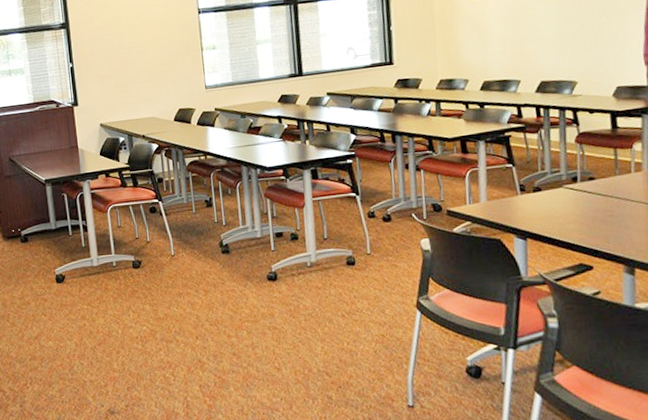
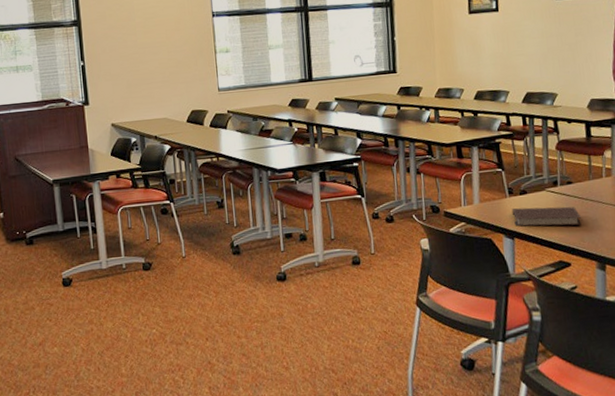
notebook: none [524,204,606,227] -> present [511,206,582,227]

